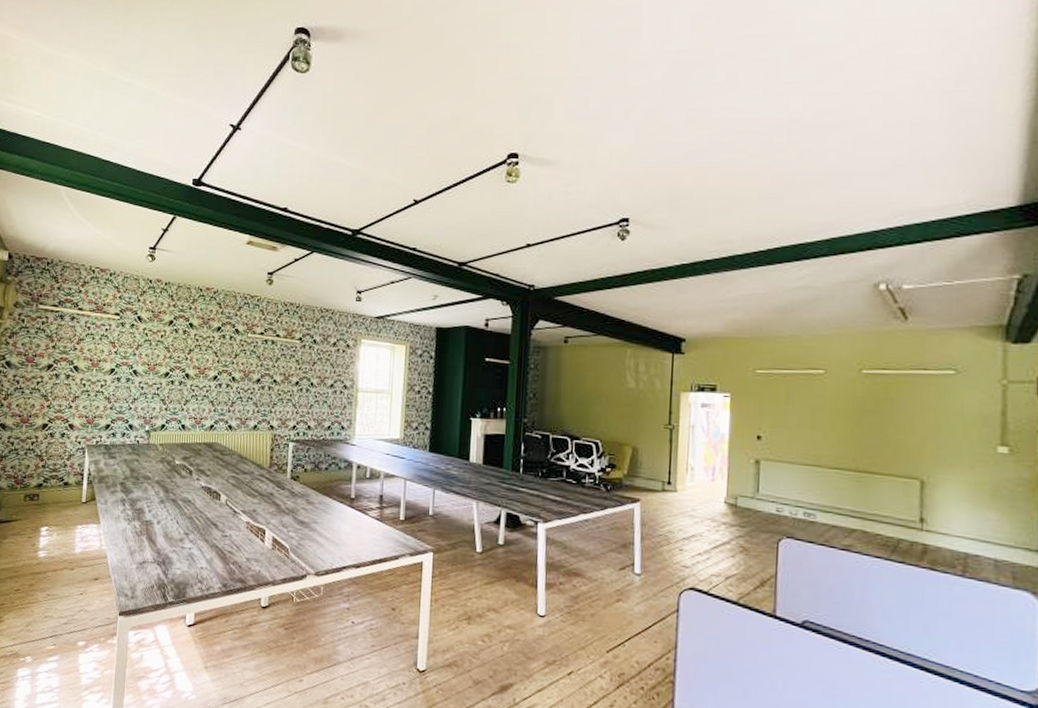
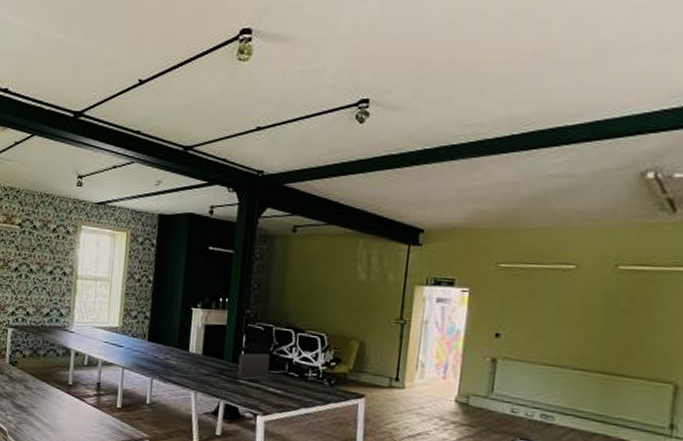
laptop computer: none [503,461,549,489] -> present [222,353,271,381]

